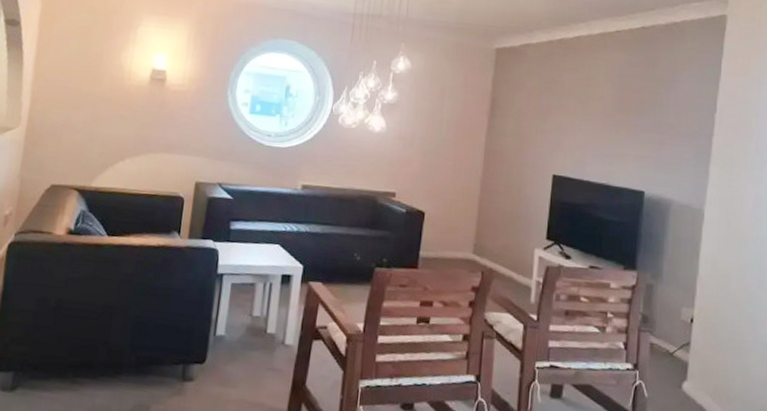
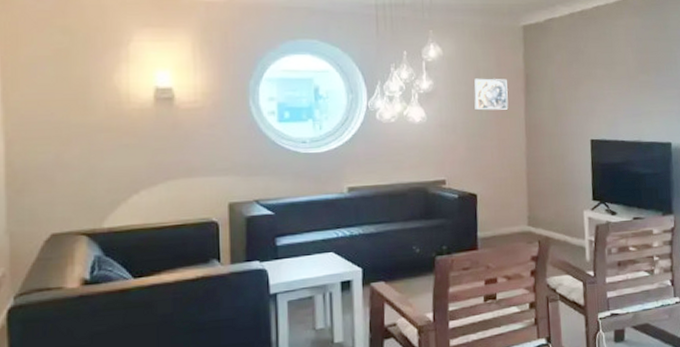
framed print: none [435,95,472,131] -> present [474,78,508,110]

